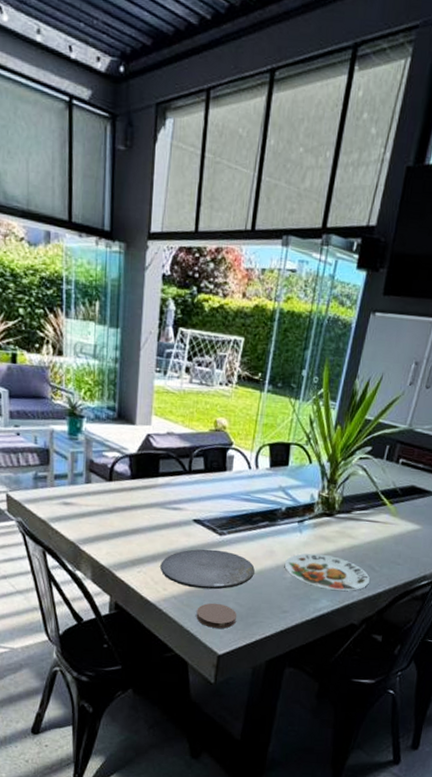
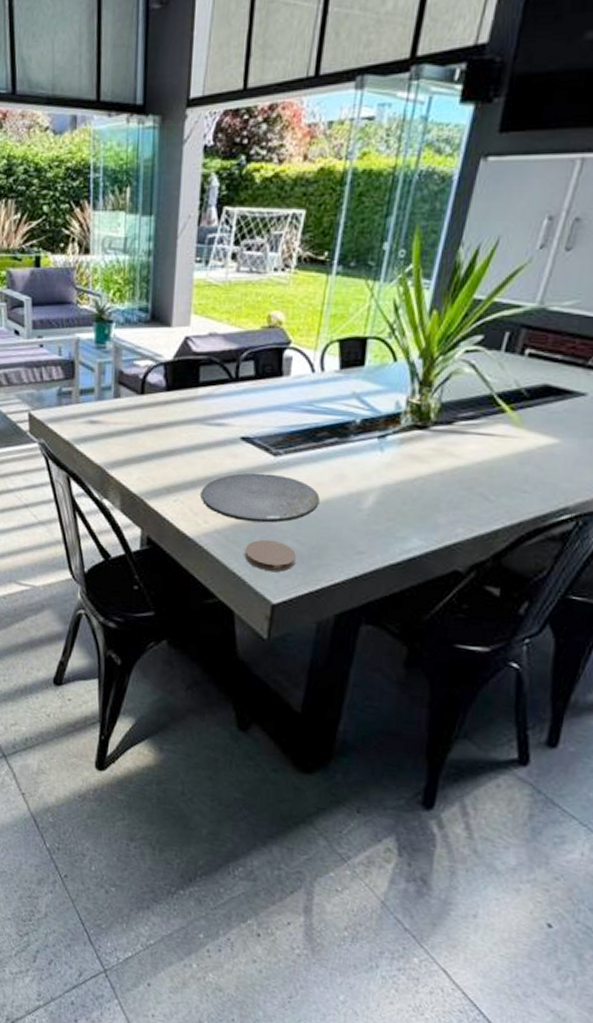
plate: present [284,553,371,591] -> none [359,477,482,527]

